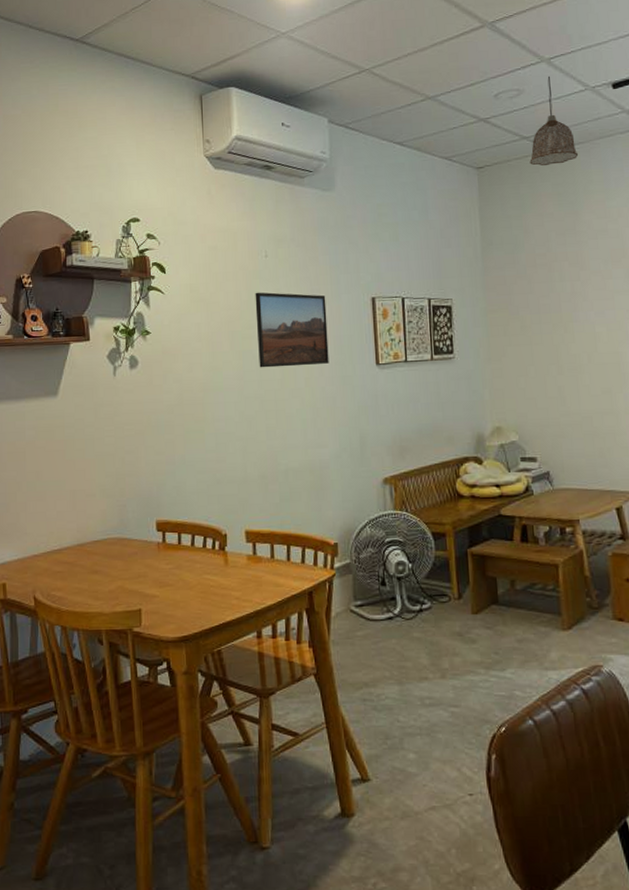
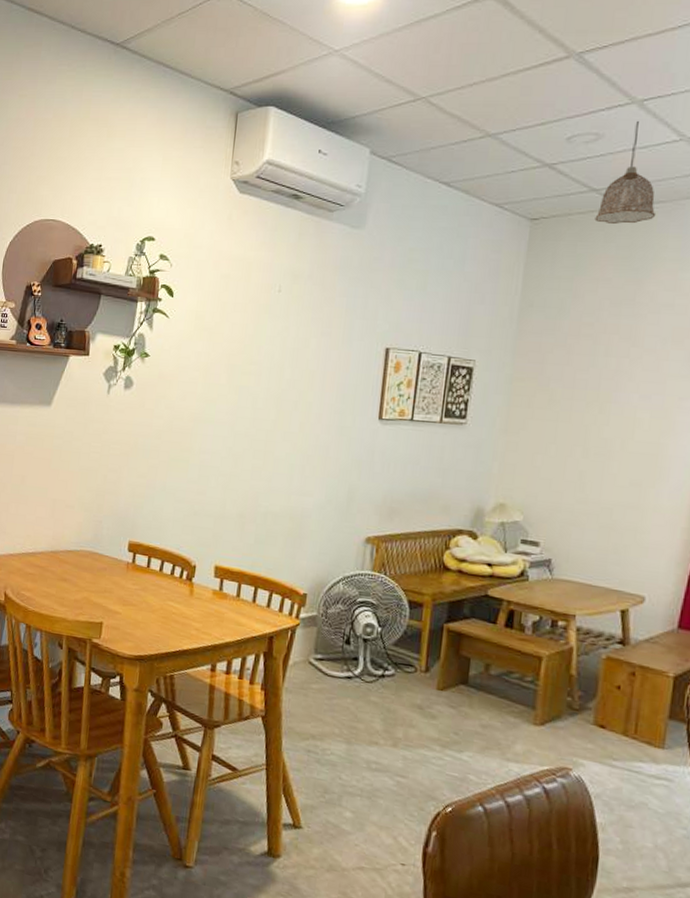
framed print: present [255,292,329,368] -> none [254,327,336,411]

